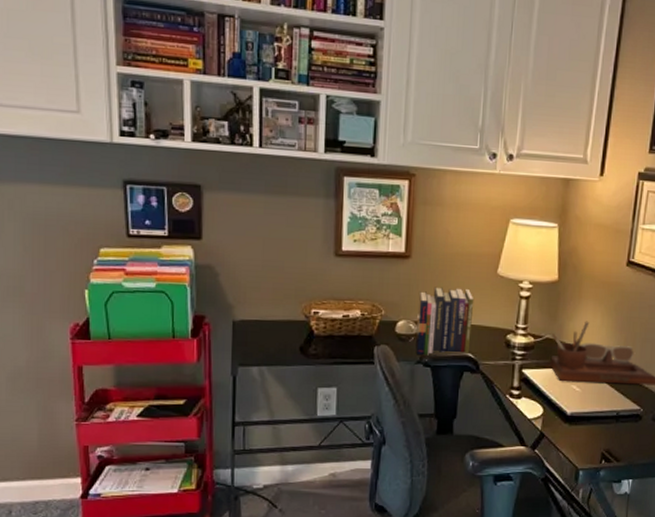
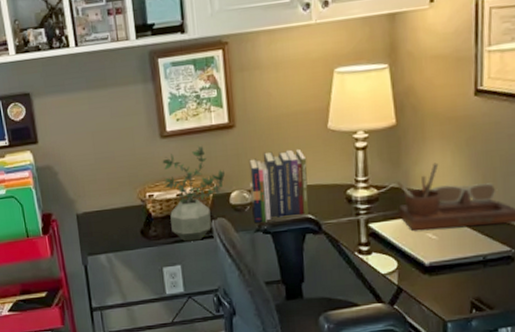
potted plant: none [330,269,394,365] -> present [162,145,225,242]

